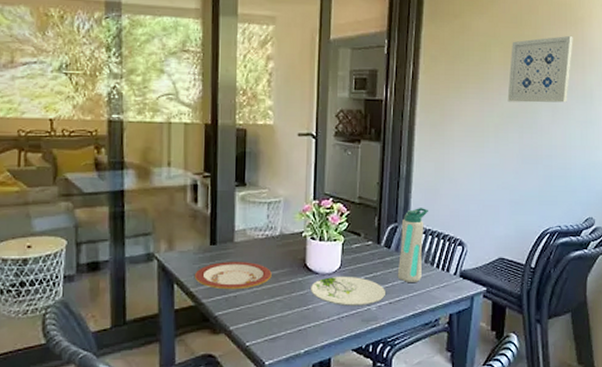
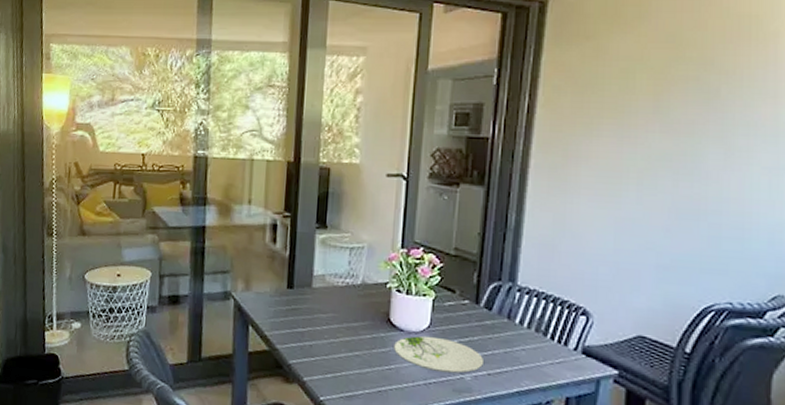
plate: present [195,262,272,290] -> none [270,307,351,339]
water bottle: present [397,208,428,282] -> none [499,265,542,354]
wall art: present [507,35,573,103] -> none [657,55,761,143]

